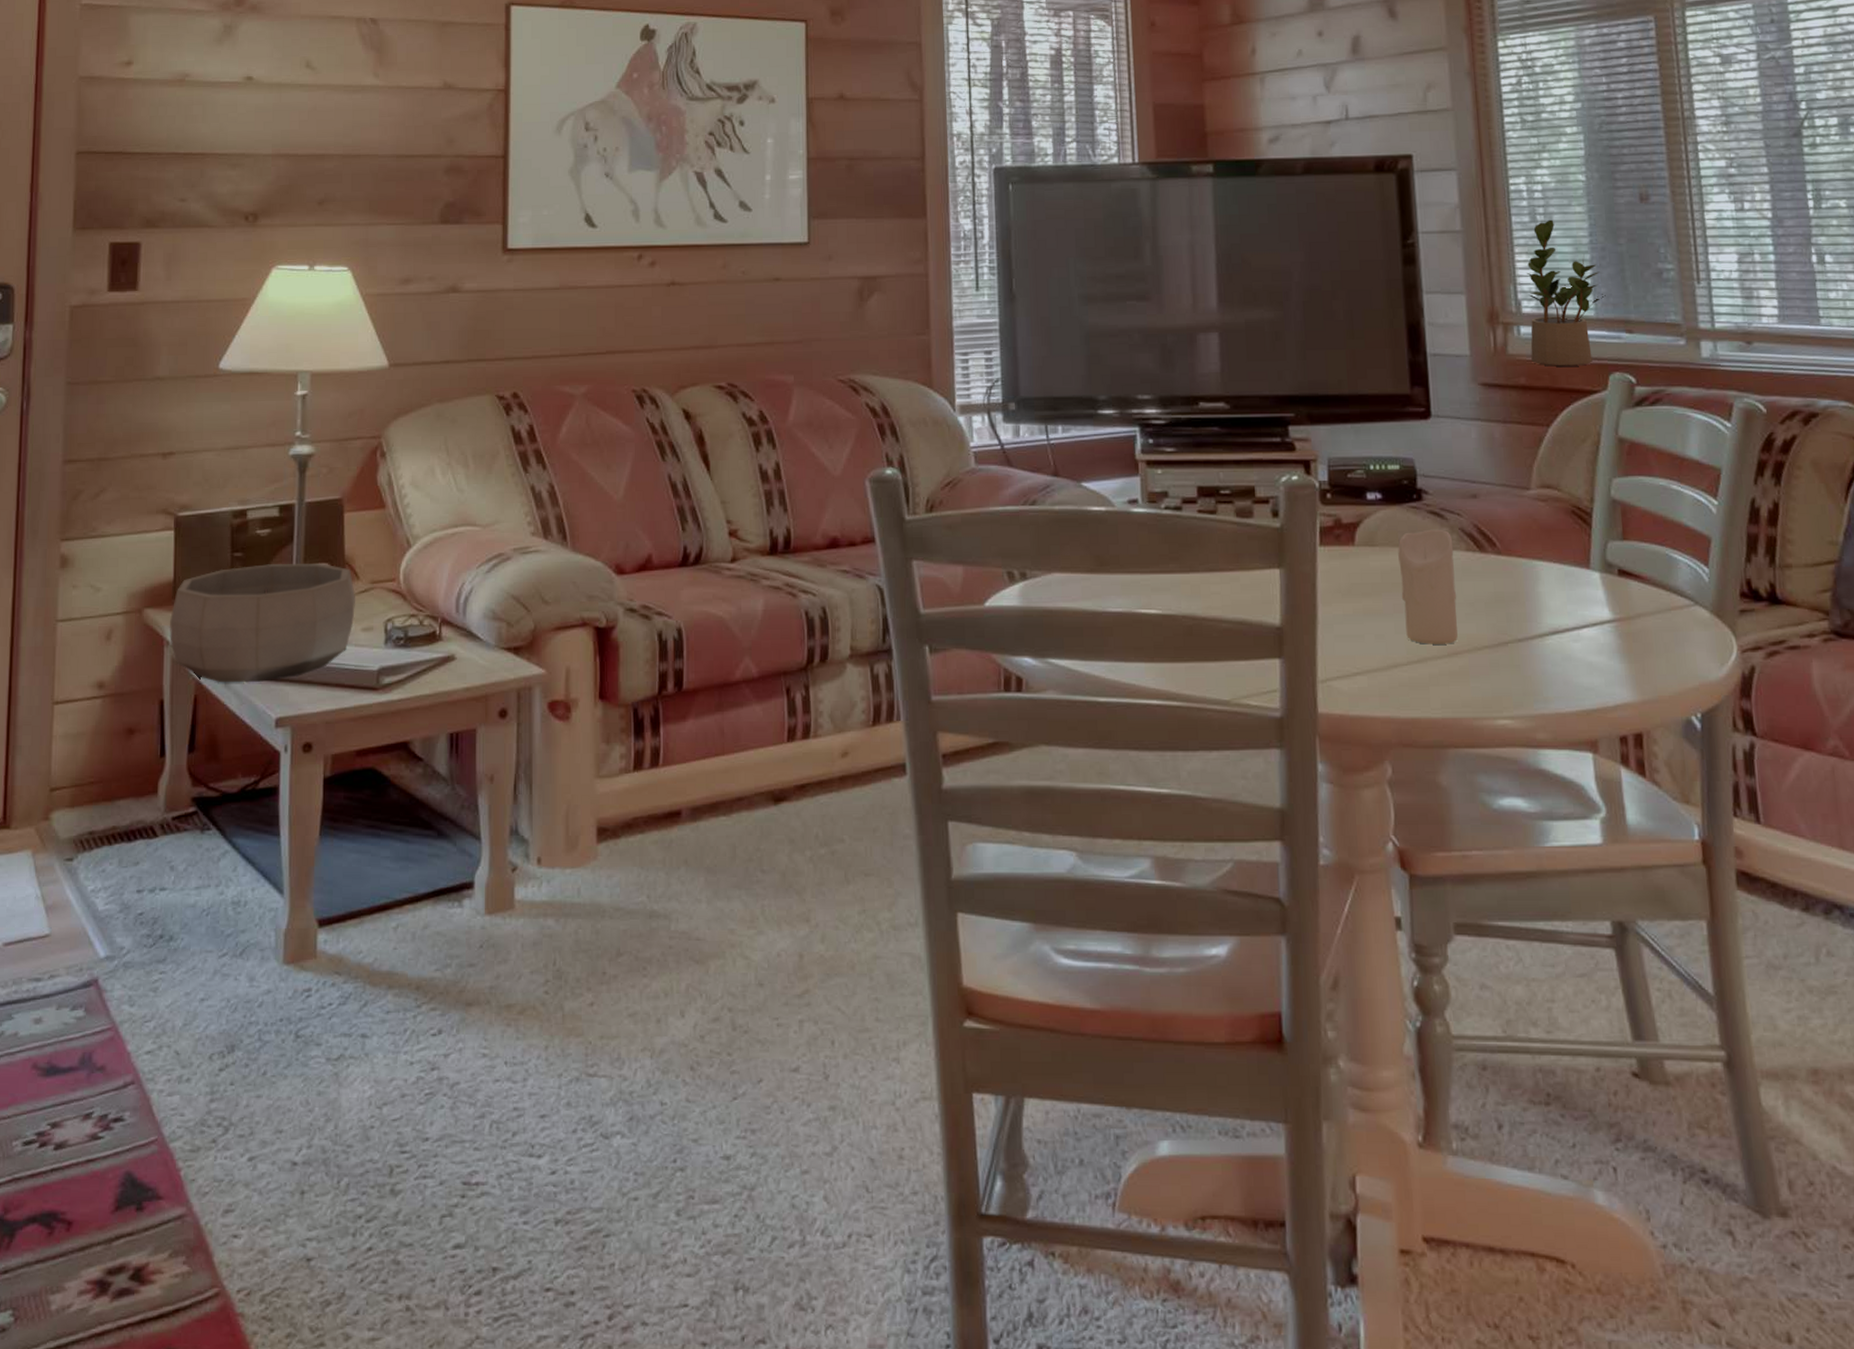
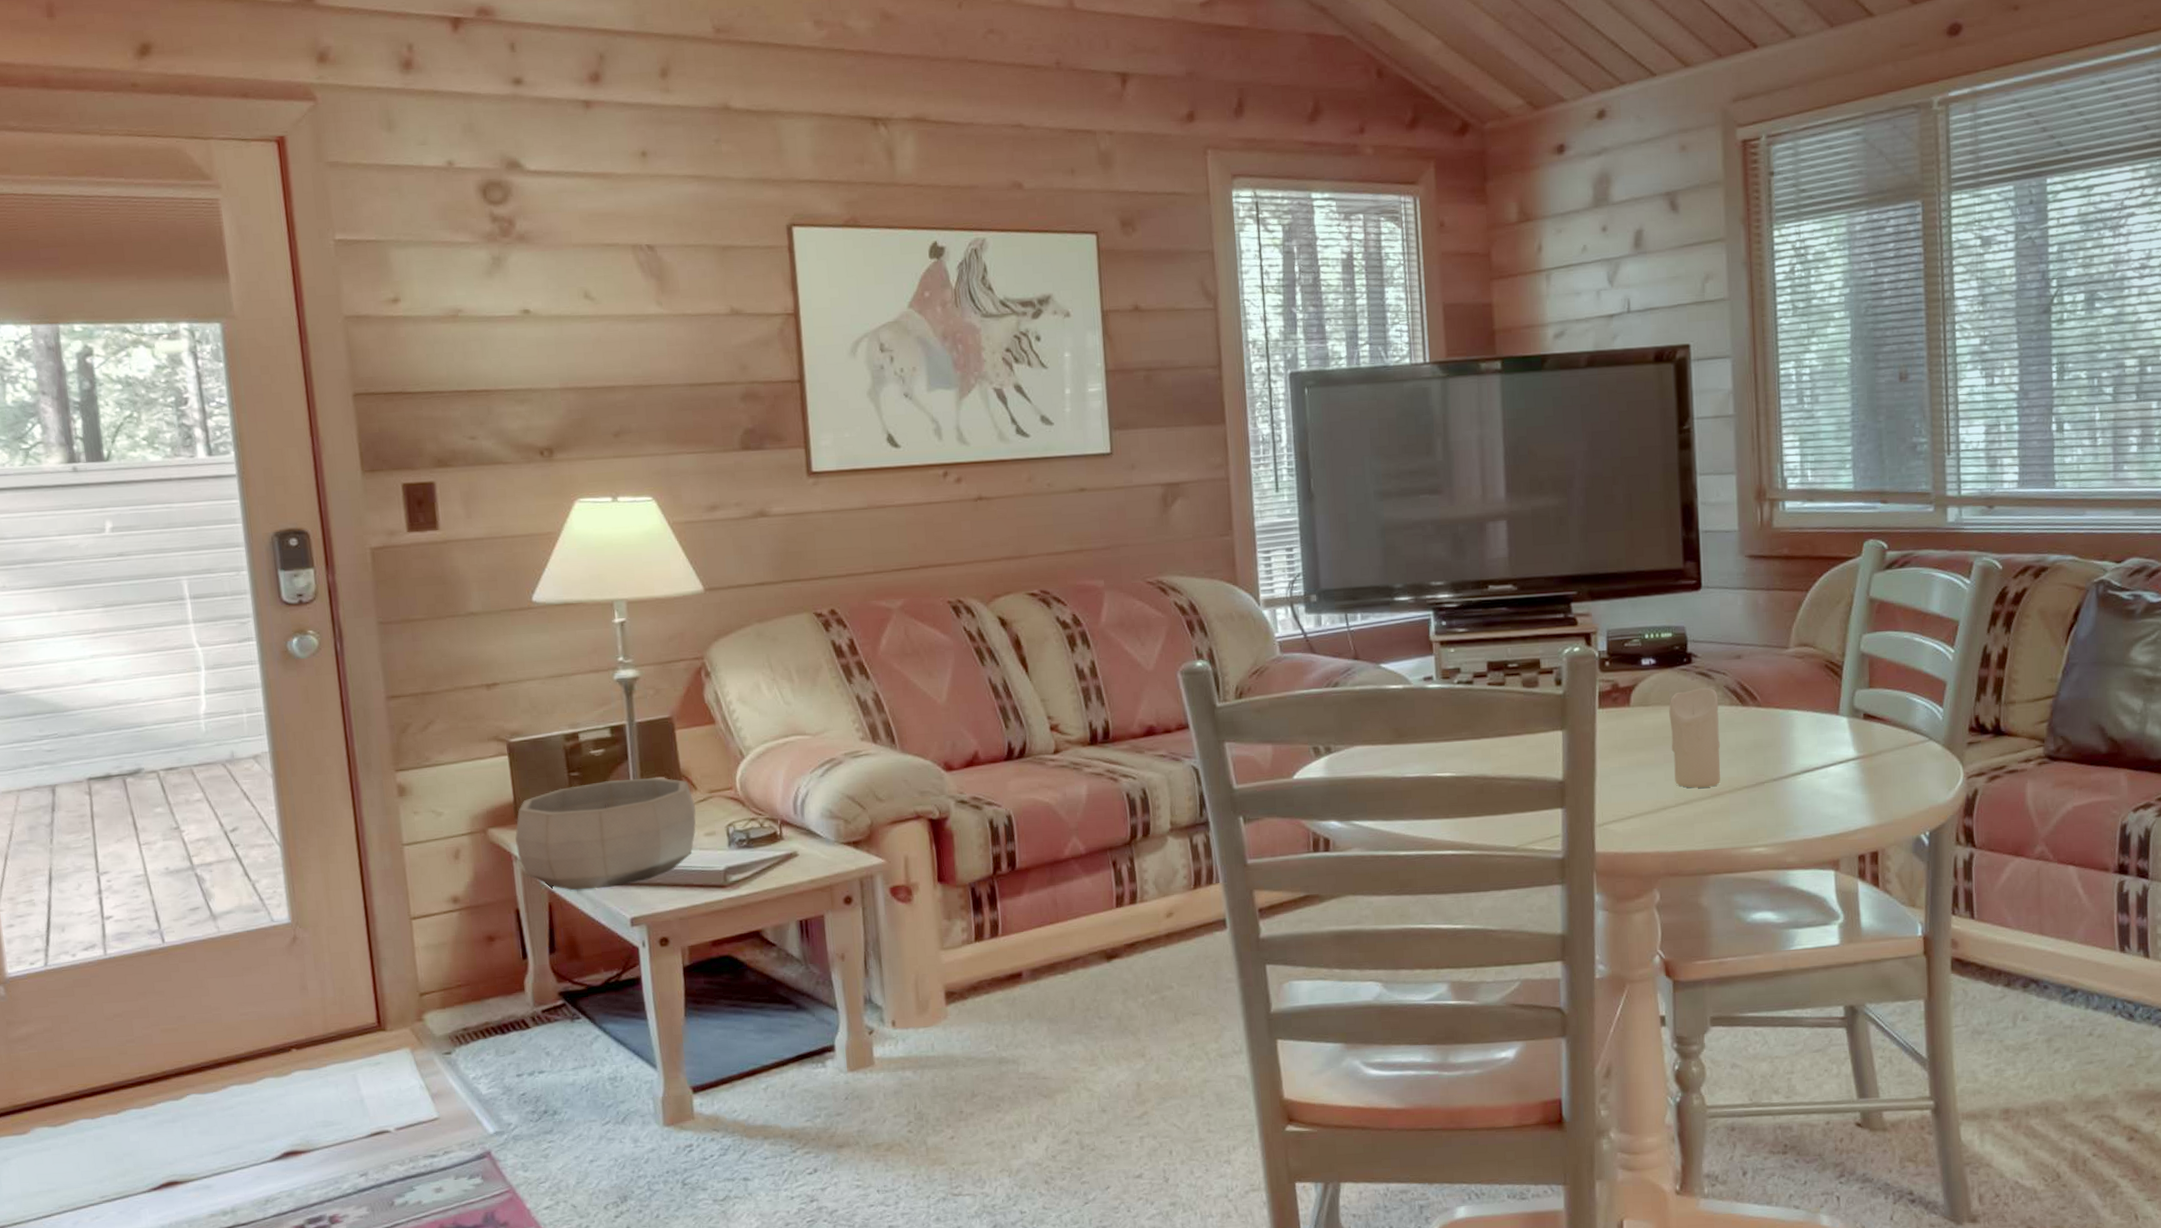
potted plant: present [1527,219,1606,367] -> none [1793,401,1864,537]

